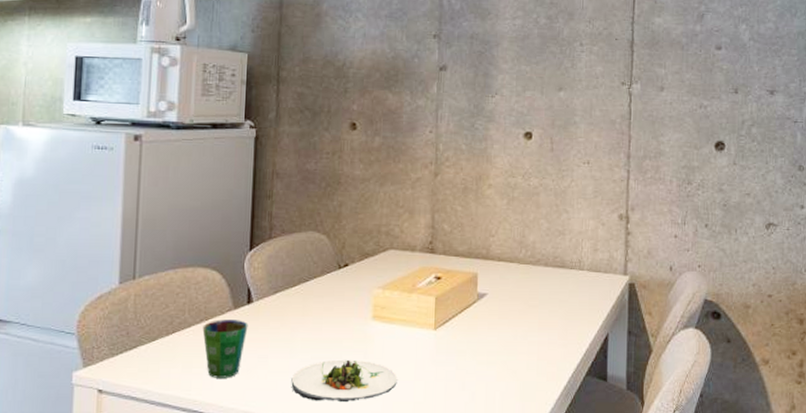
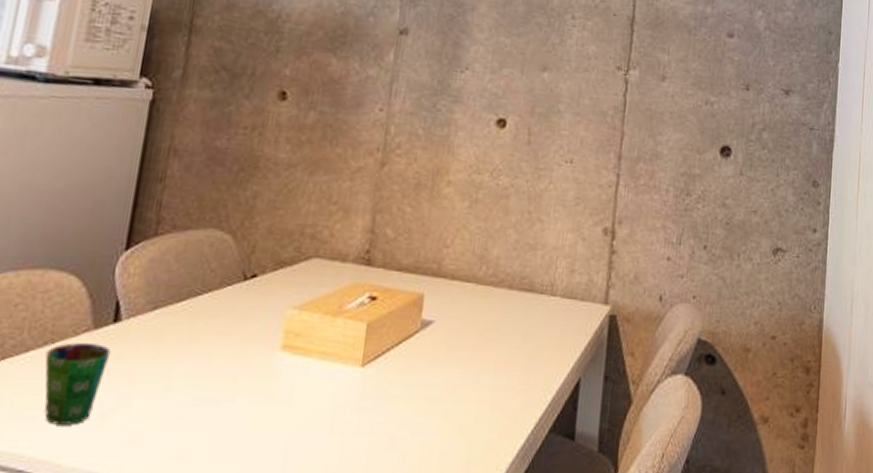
salad plate: present [291,359,398,403] -> none [161,402,307,463]

